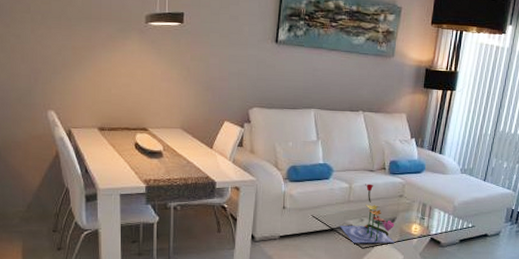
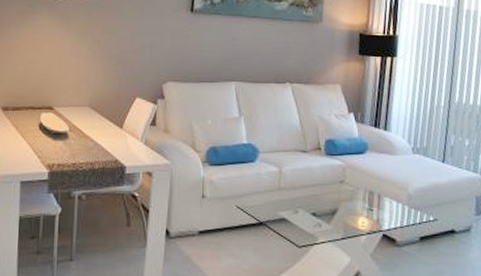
flower: present [339,184,395,244] -> none [269,167,338,242]

